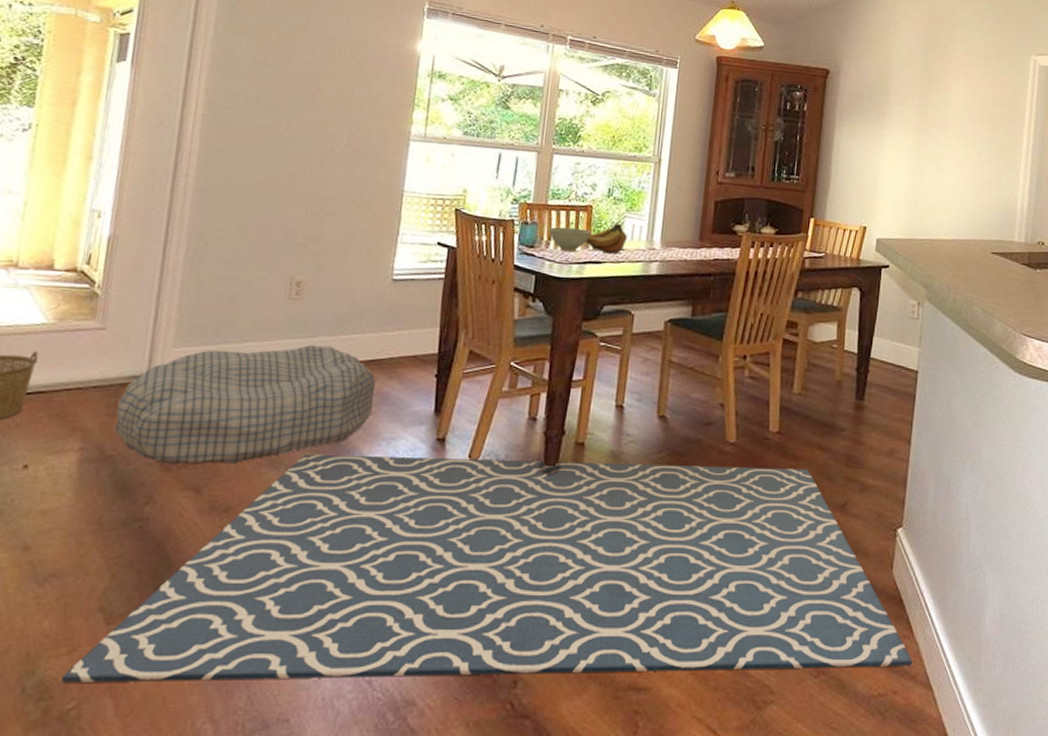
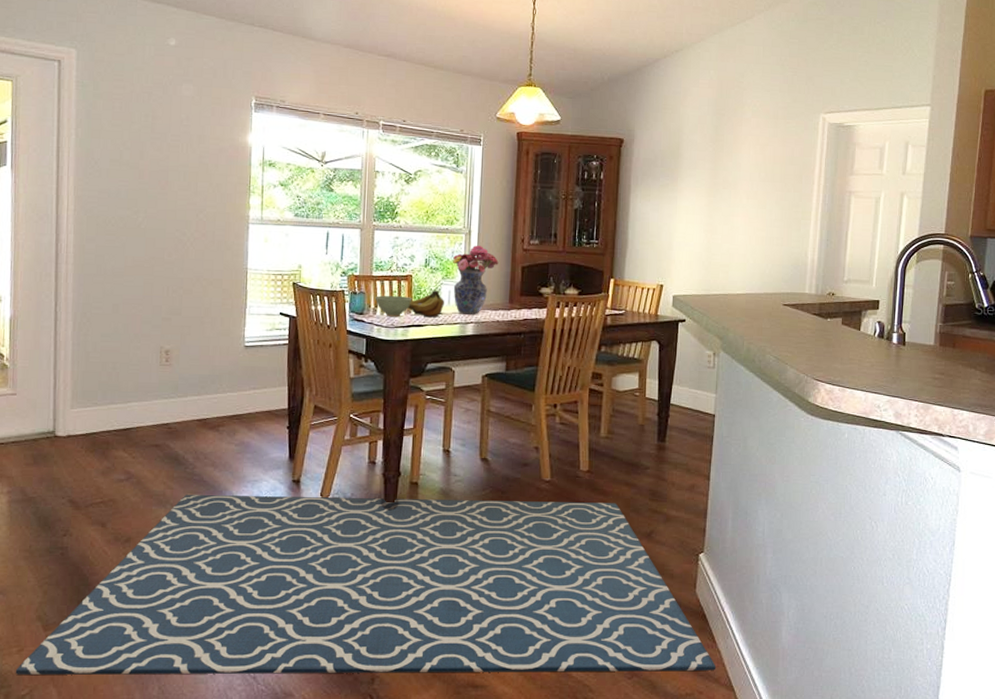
dog bed: present [114,345,376,465] -> none [32,404,238,504]
flower arrangement: none [637,176,690,252] -> present [453,246,499,315]

